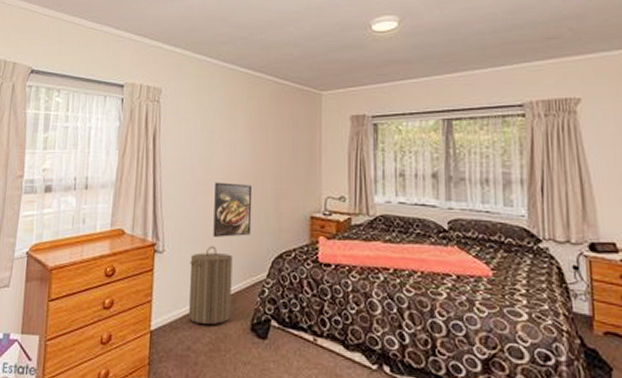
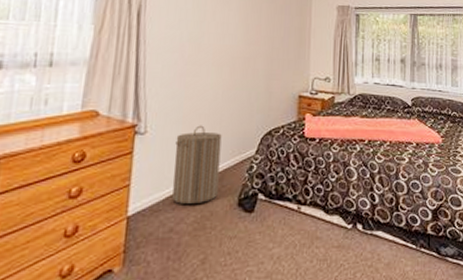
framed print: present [213,182,253,238] -> none [202,62,244,118]

